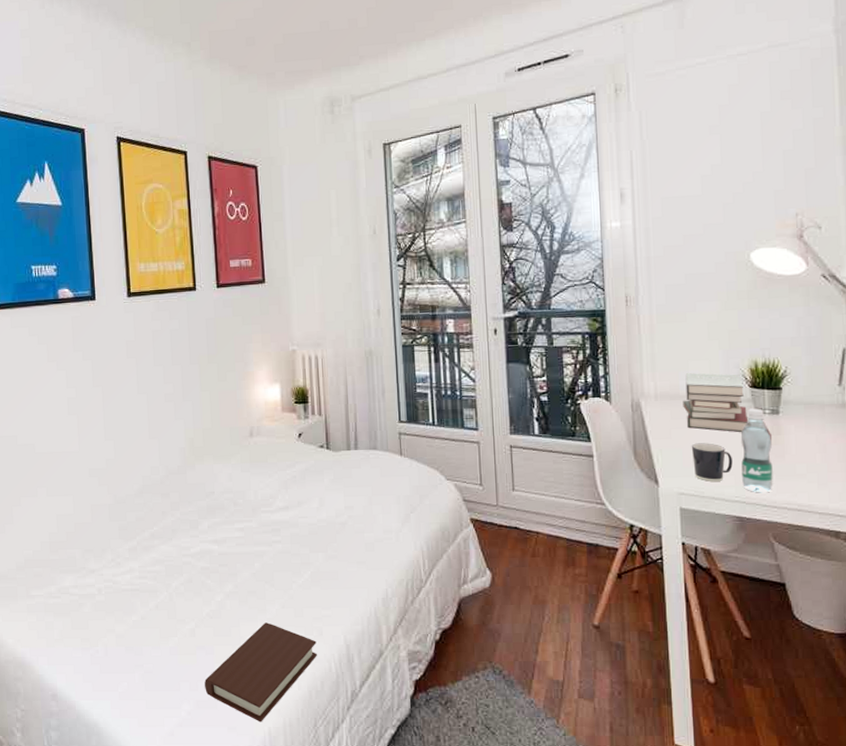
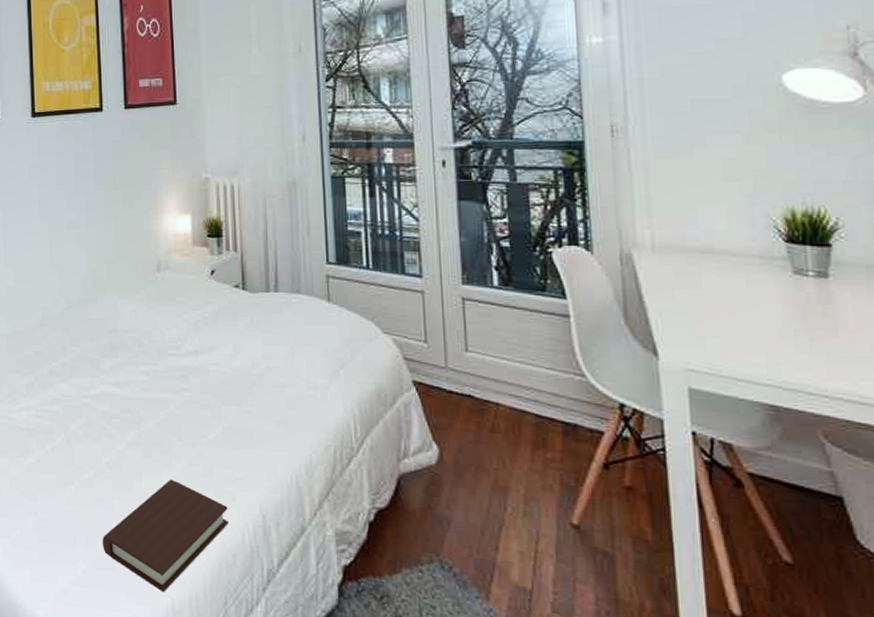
books: present [683,373,748,432] -> none [690,221,783,297]
mug: present [691,443,733,481] -> none [702,308,762,358]
bottle: present [740,408,773,493] -> none [772,268,822,378]

